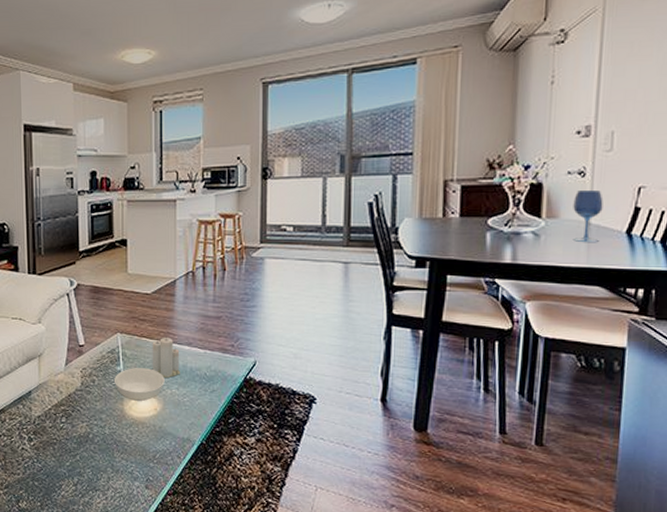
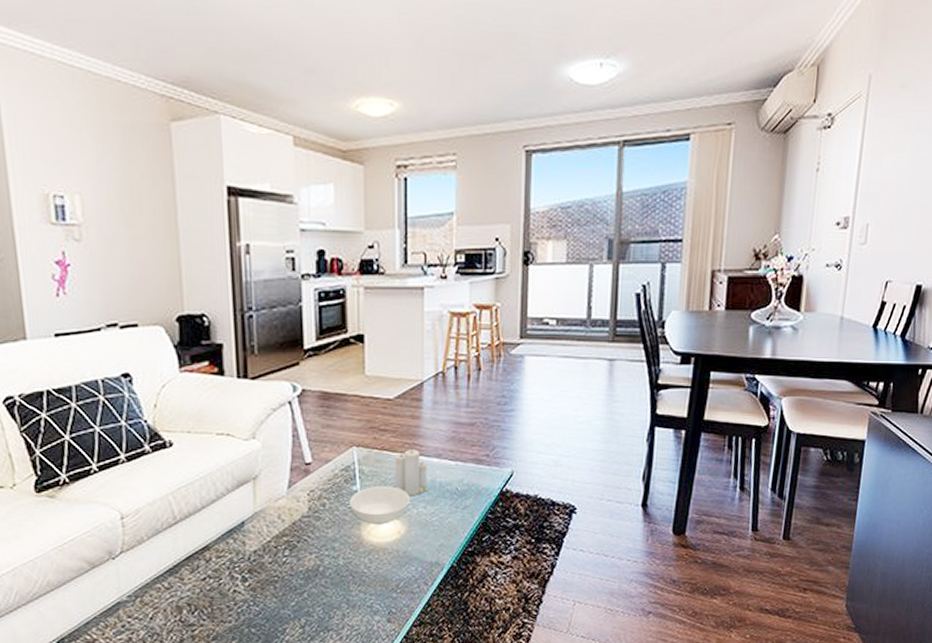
wineglass: present [573,191,604,243] -> none [828,284,856,337]

